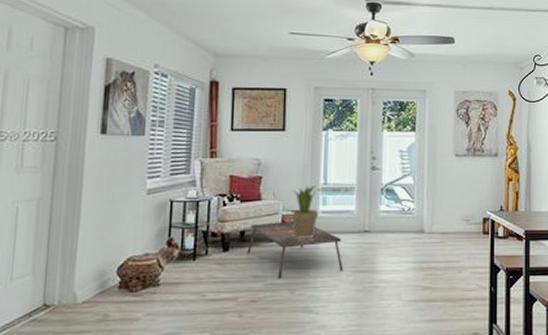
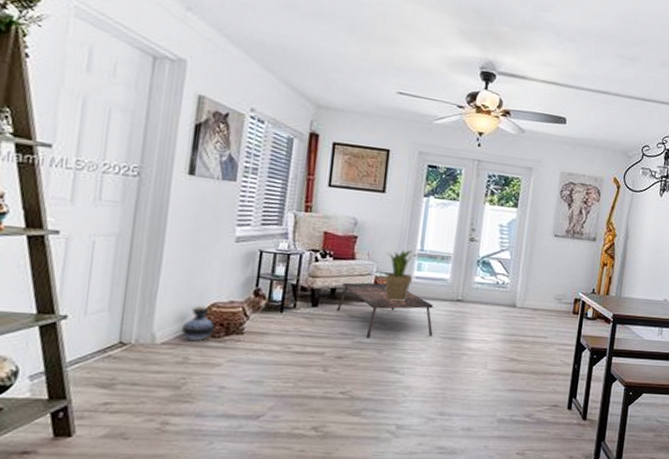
ceramic jug: none [101,260,133,296] -> present [182,305,216,341]

